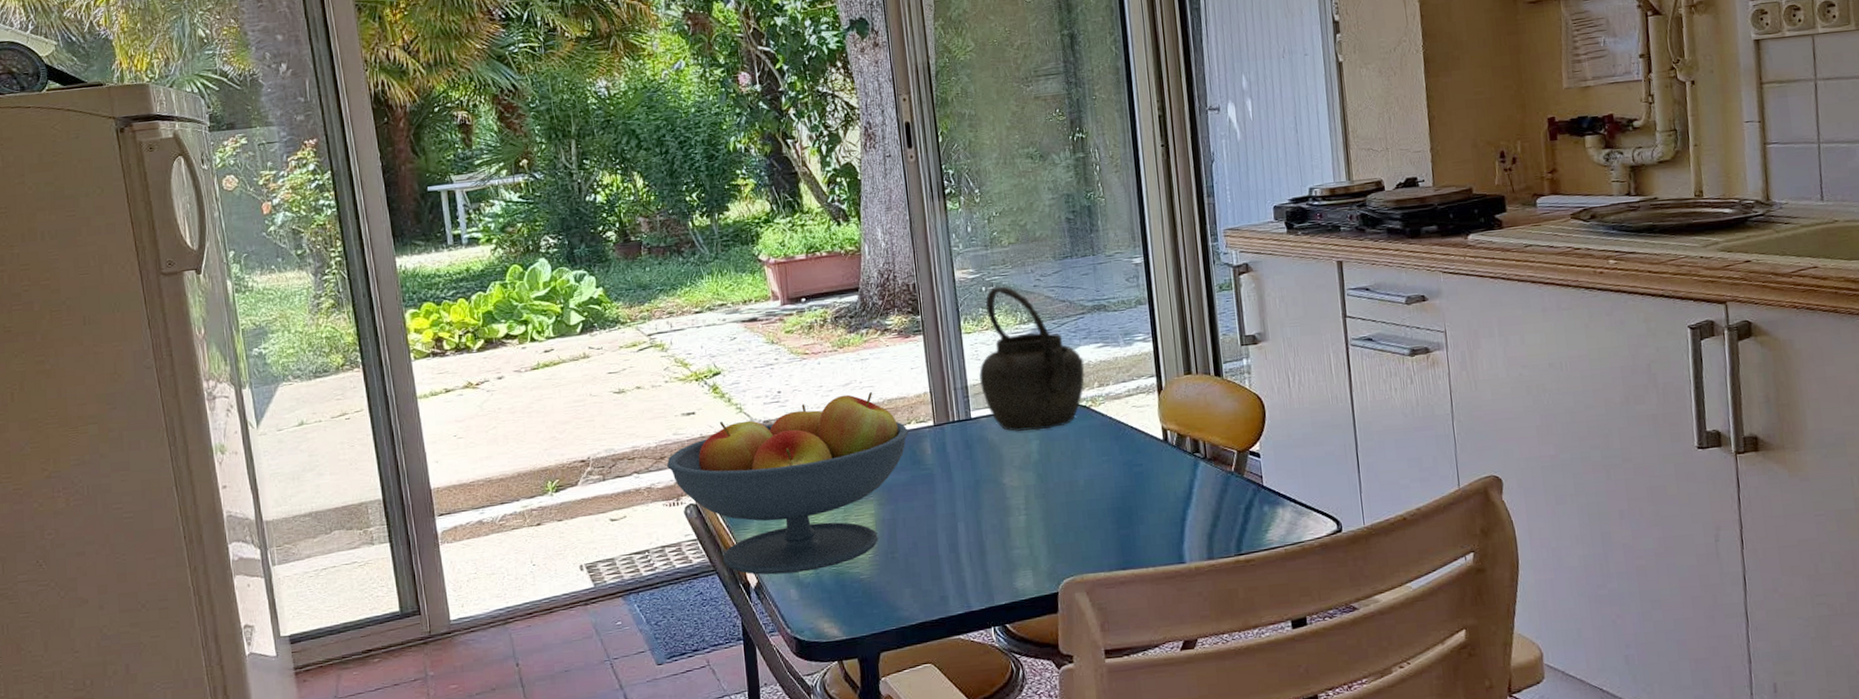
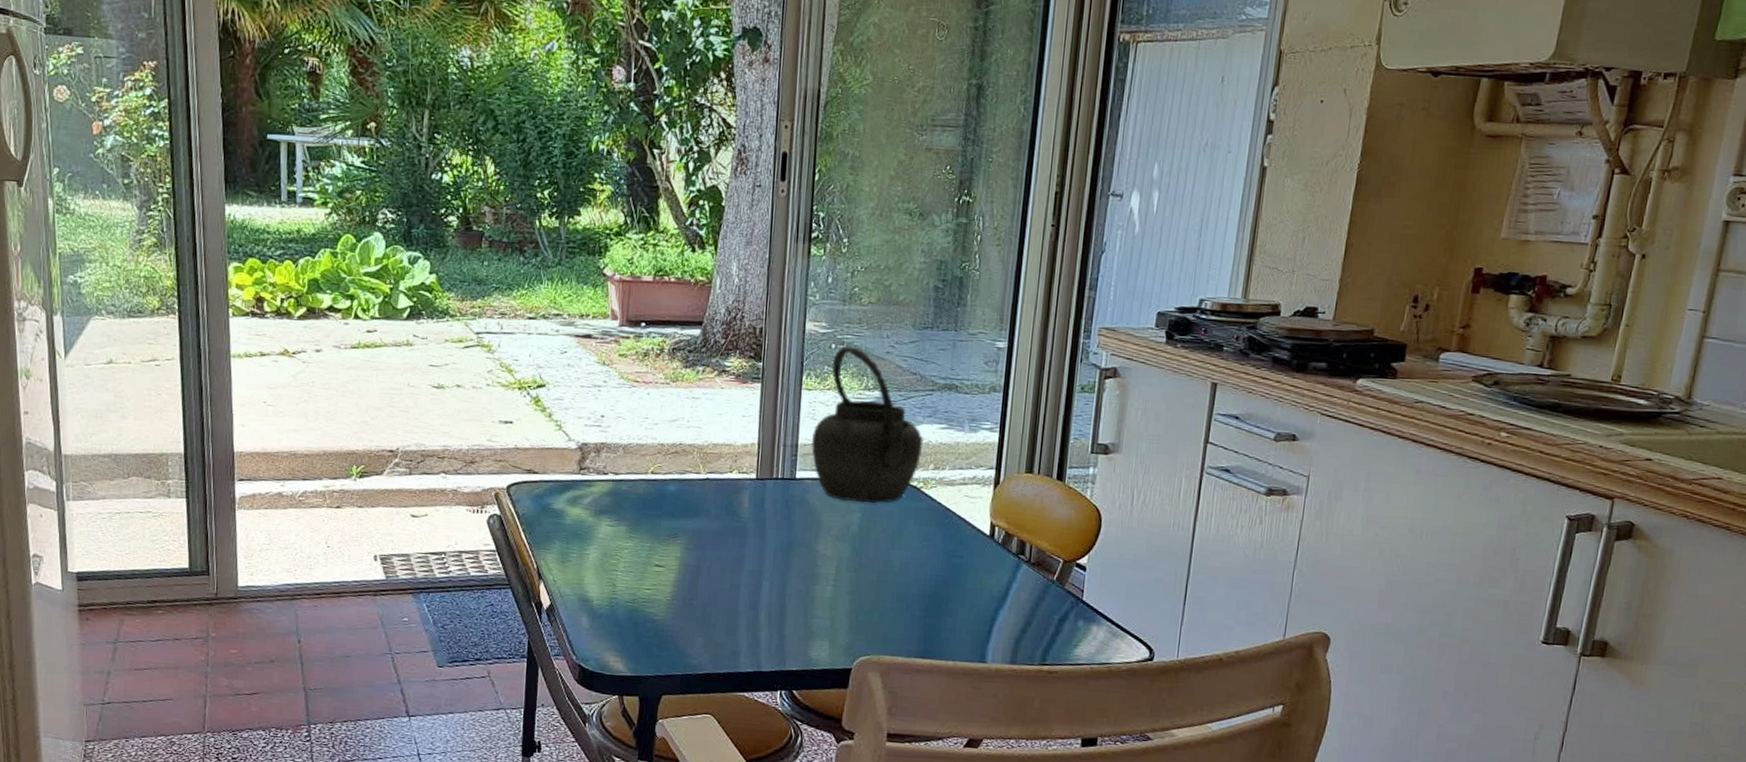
fruit bowl: present [667,392,909,575] -> none [477,431,729,603]

